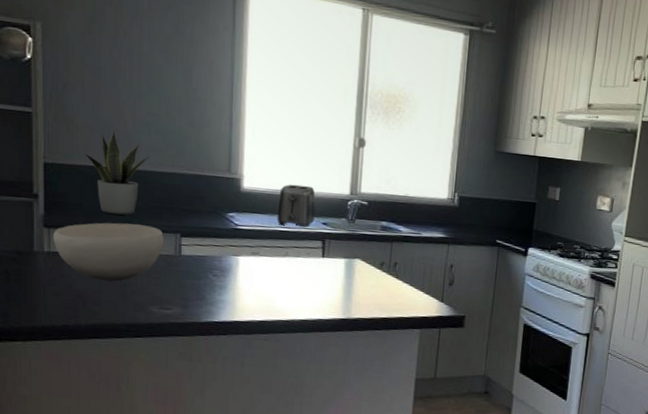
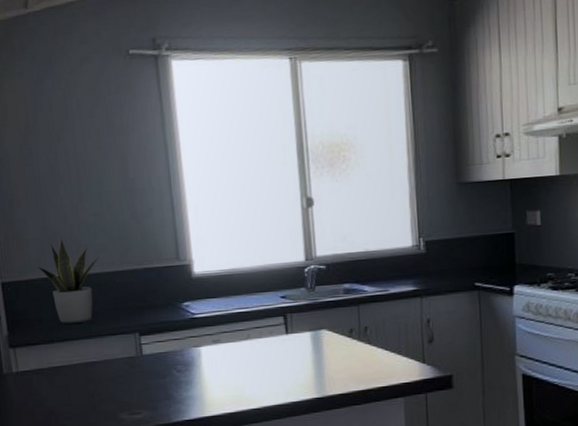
decorative bowl: present [53,222,164,282] -> none [19,329,124,394]
toaster: present [277,184,316,228] -> none [231,259,273,306]

